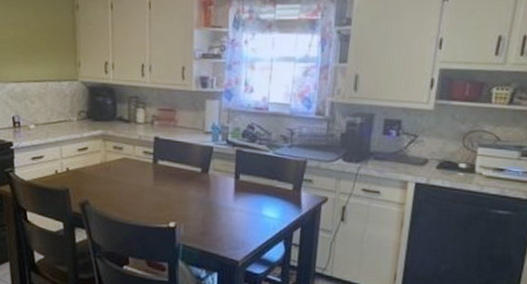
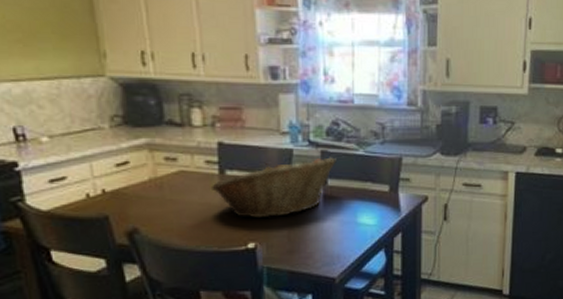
fruit basket: none [145,155,249,203] -> present [210,157,336,219]

